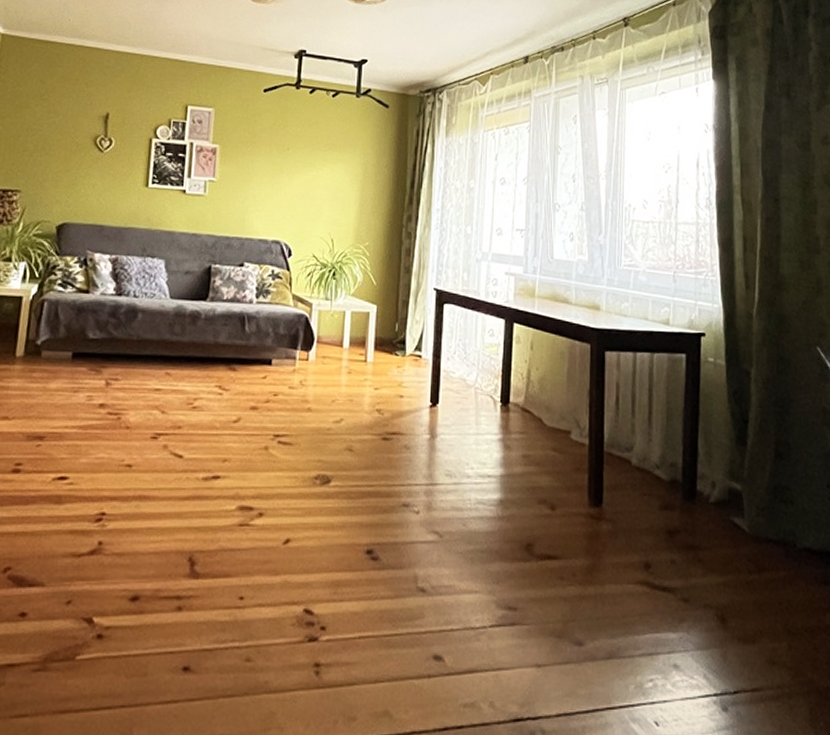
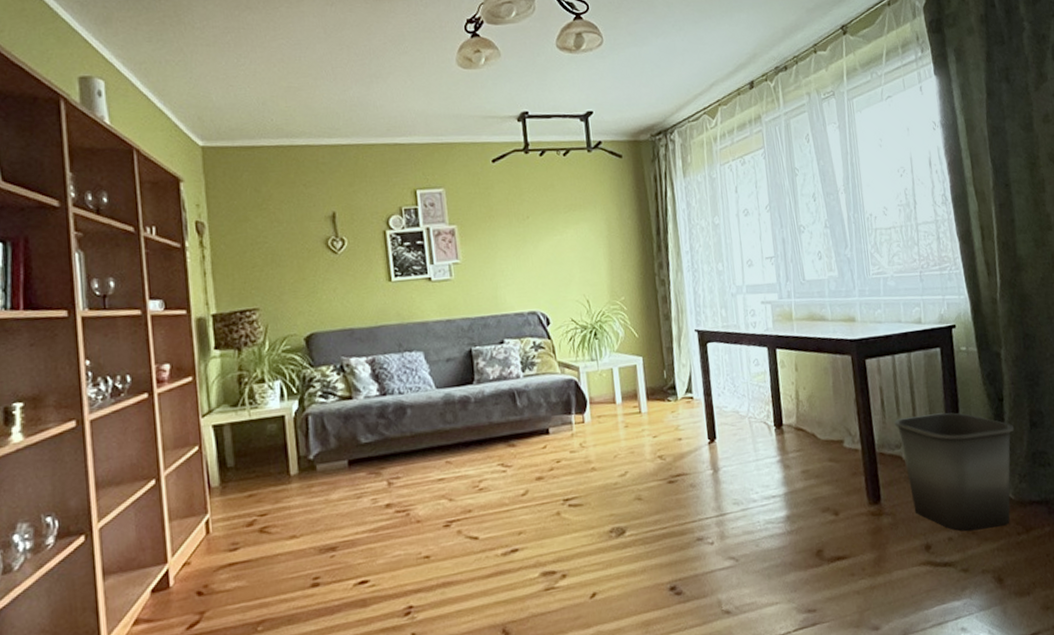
waste bin: none [626,420,757,559] -> present [893,412,1015,532]

